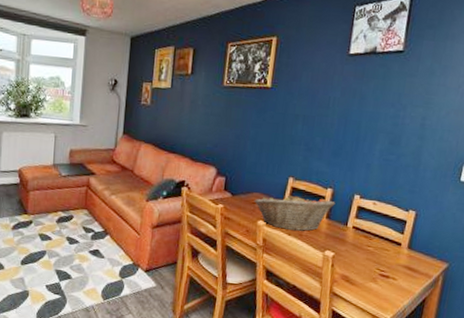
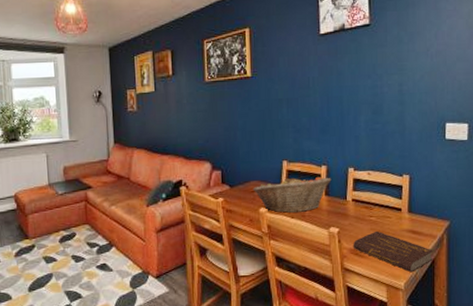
book: none [346,261,427,308] -> present [354,230,434,273]

